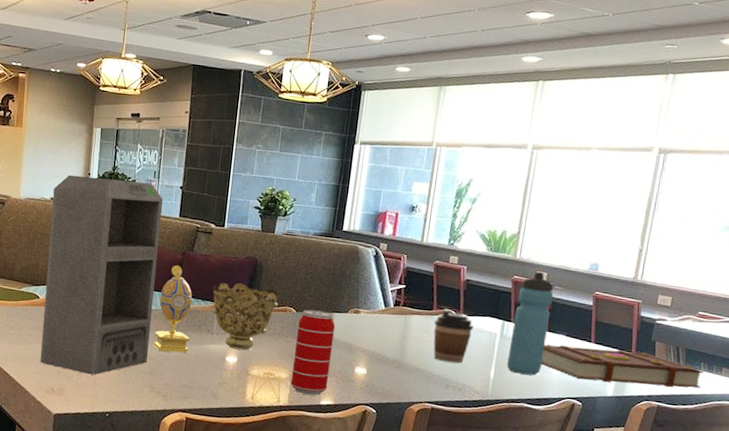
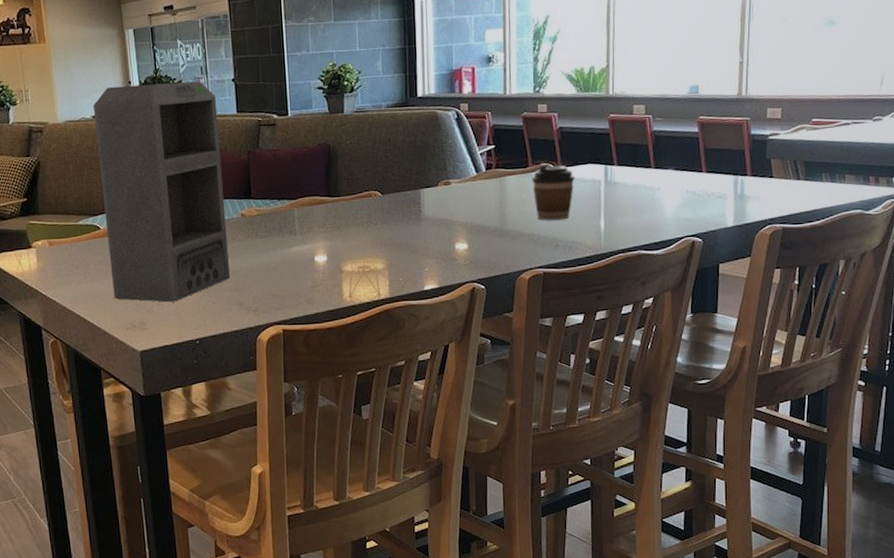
decorative egg: present [153,264,193,353] -> none [231,166,273,264]
decorative bowl: present [211,282,278,350] -> none [287,173,361,247]
beverage can: present [290,309,336,396] -> none [386,189,429,282]
water bottle: present [507,271,554,376] -> none [616,105,655,220]
book: present [541,344,703,389] -> none [652,172,826,214]

